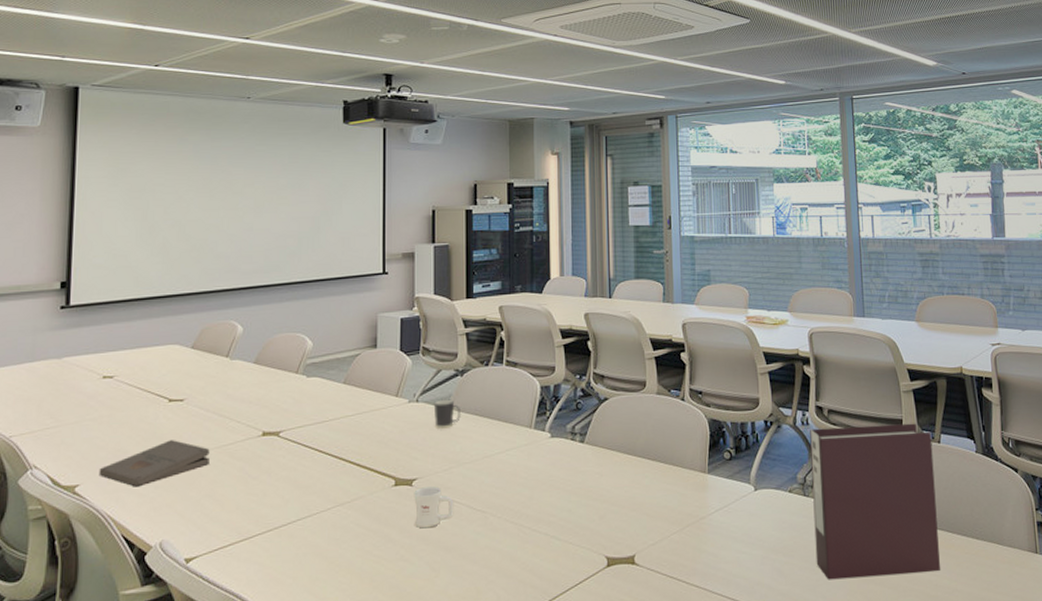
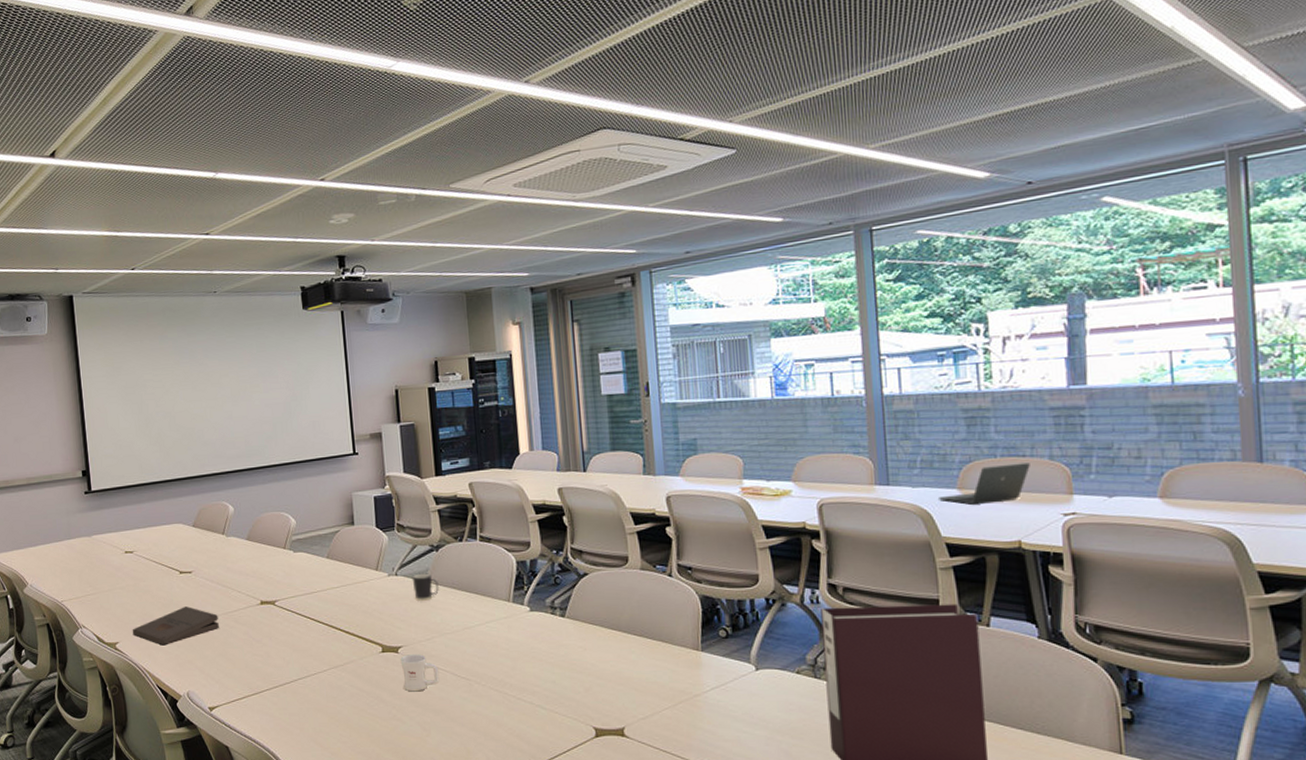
laptop: none [902,300,968,335] -> present [939,462,1030,505]

